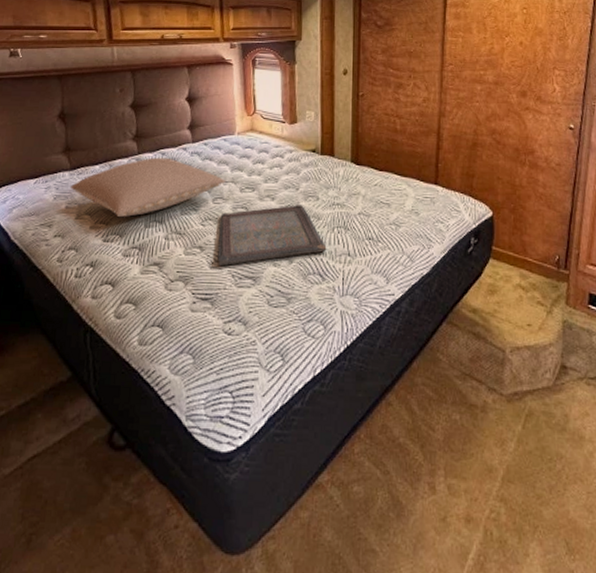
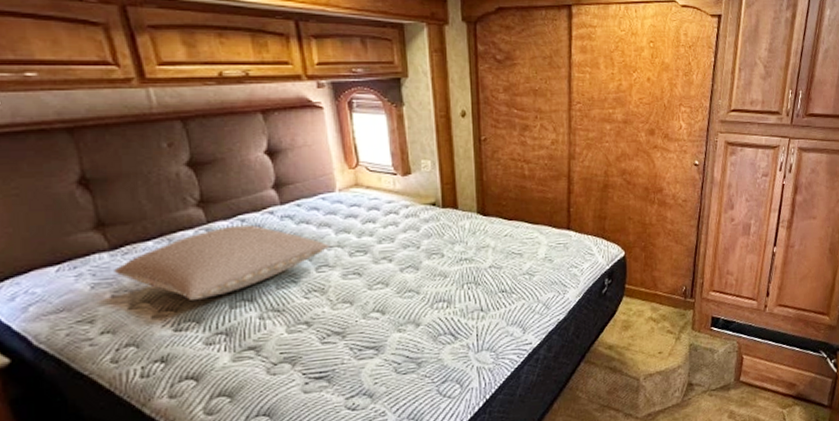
serving tray: present [217,205,327,267] -> none [328,264,457,341]

